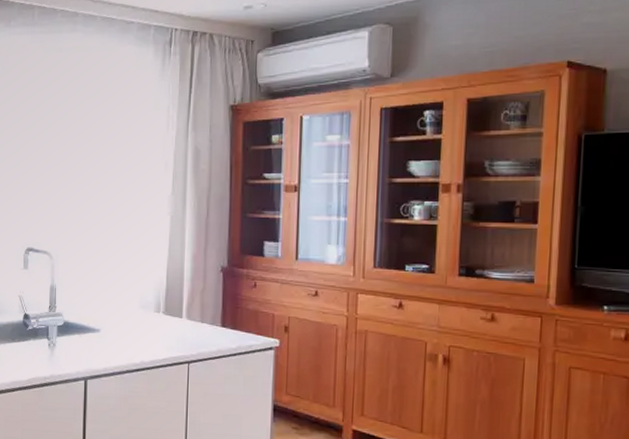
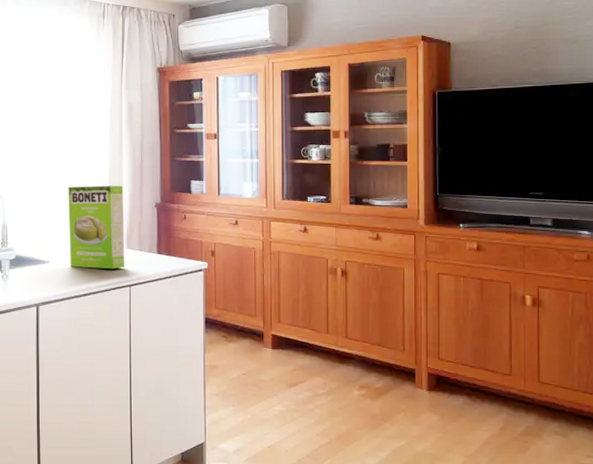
cake mix box: none [122,244,185,342] -> present [67,185,125,269]

